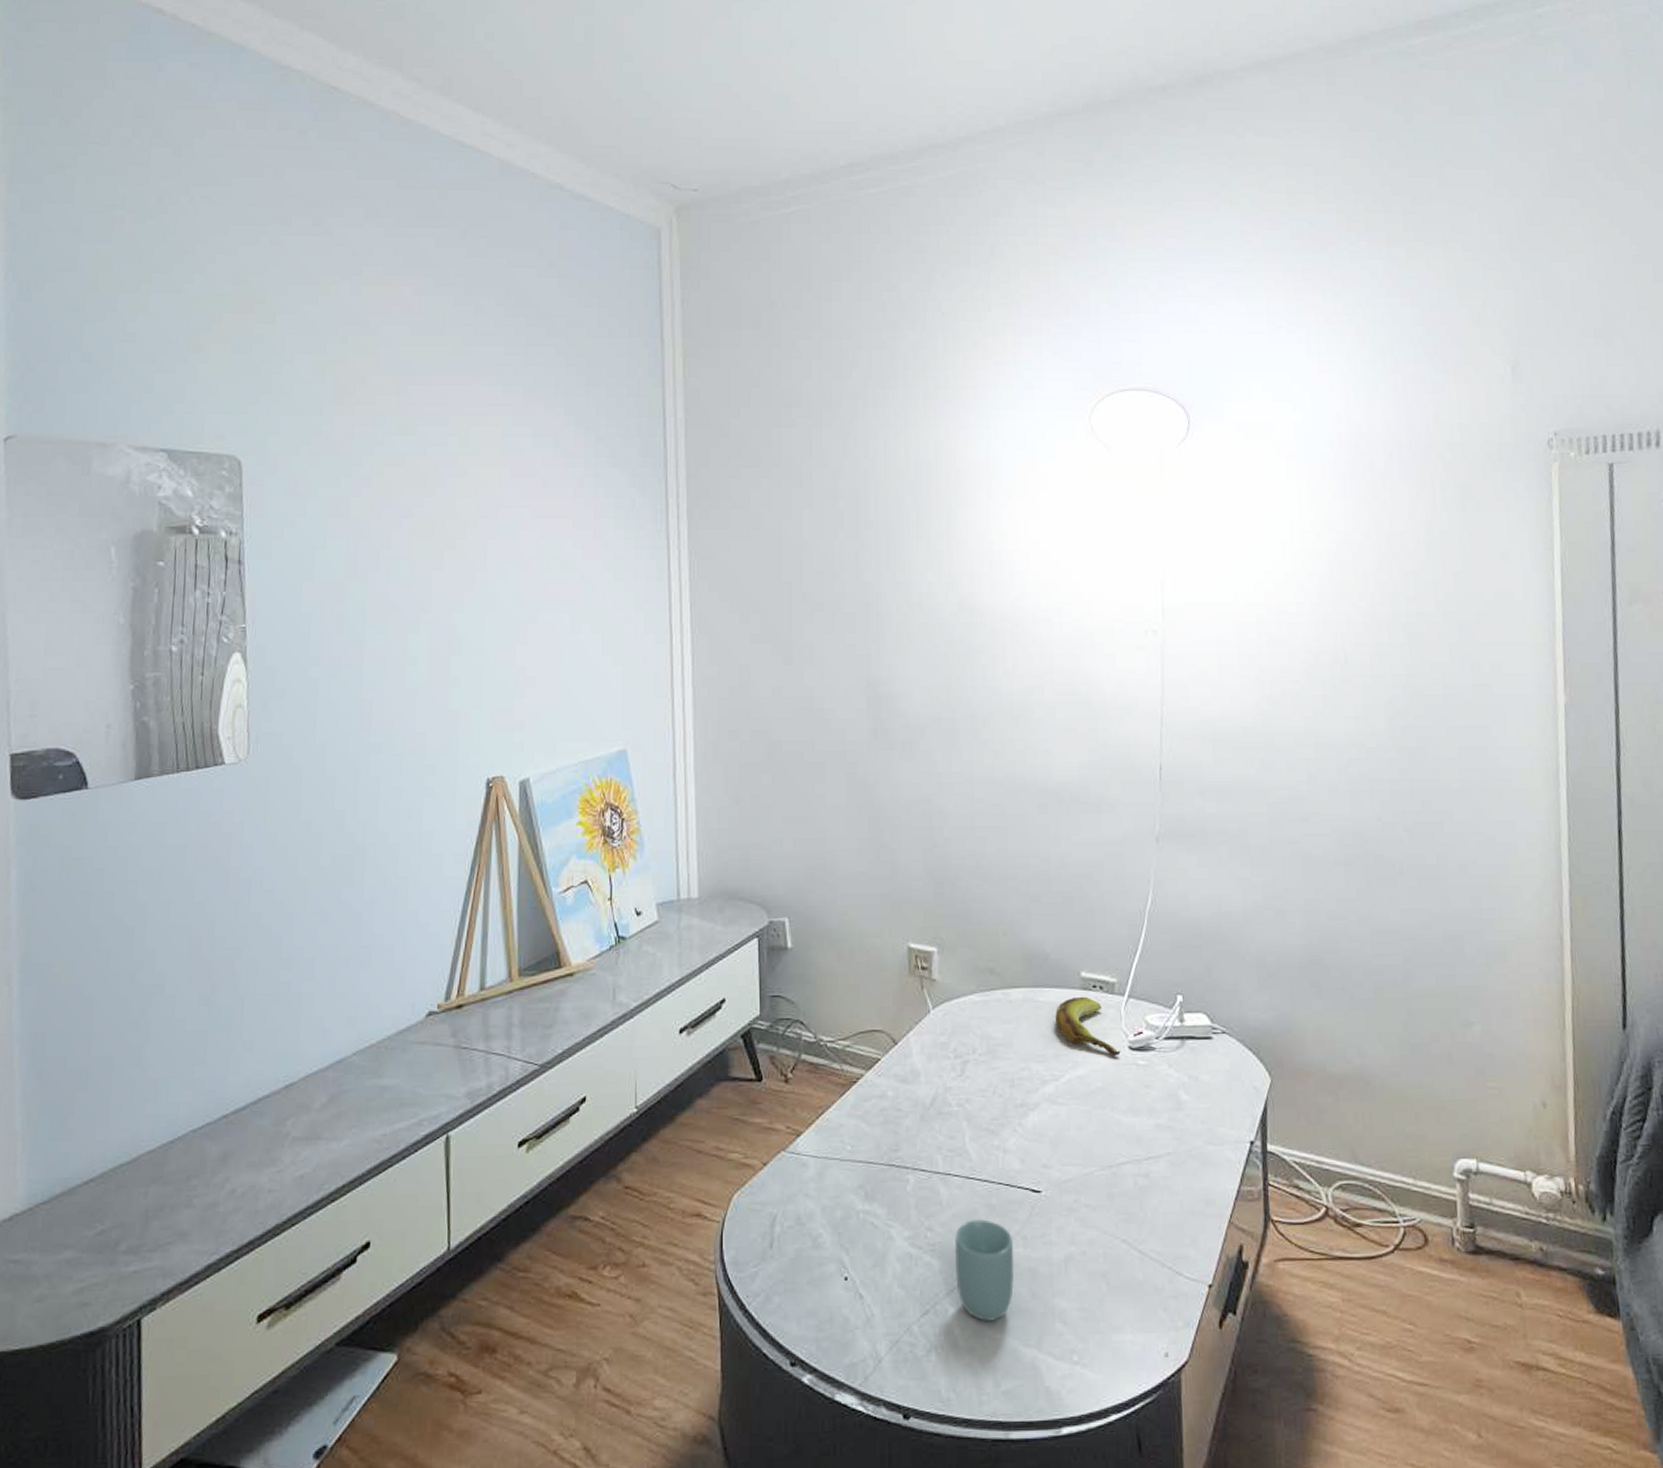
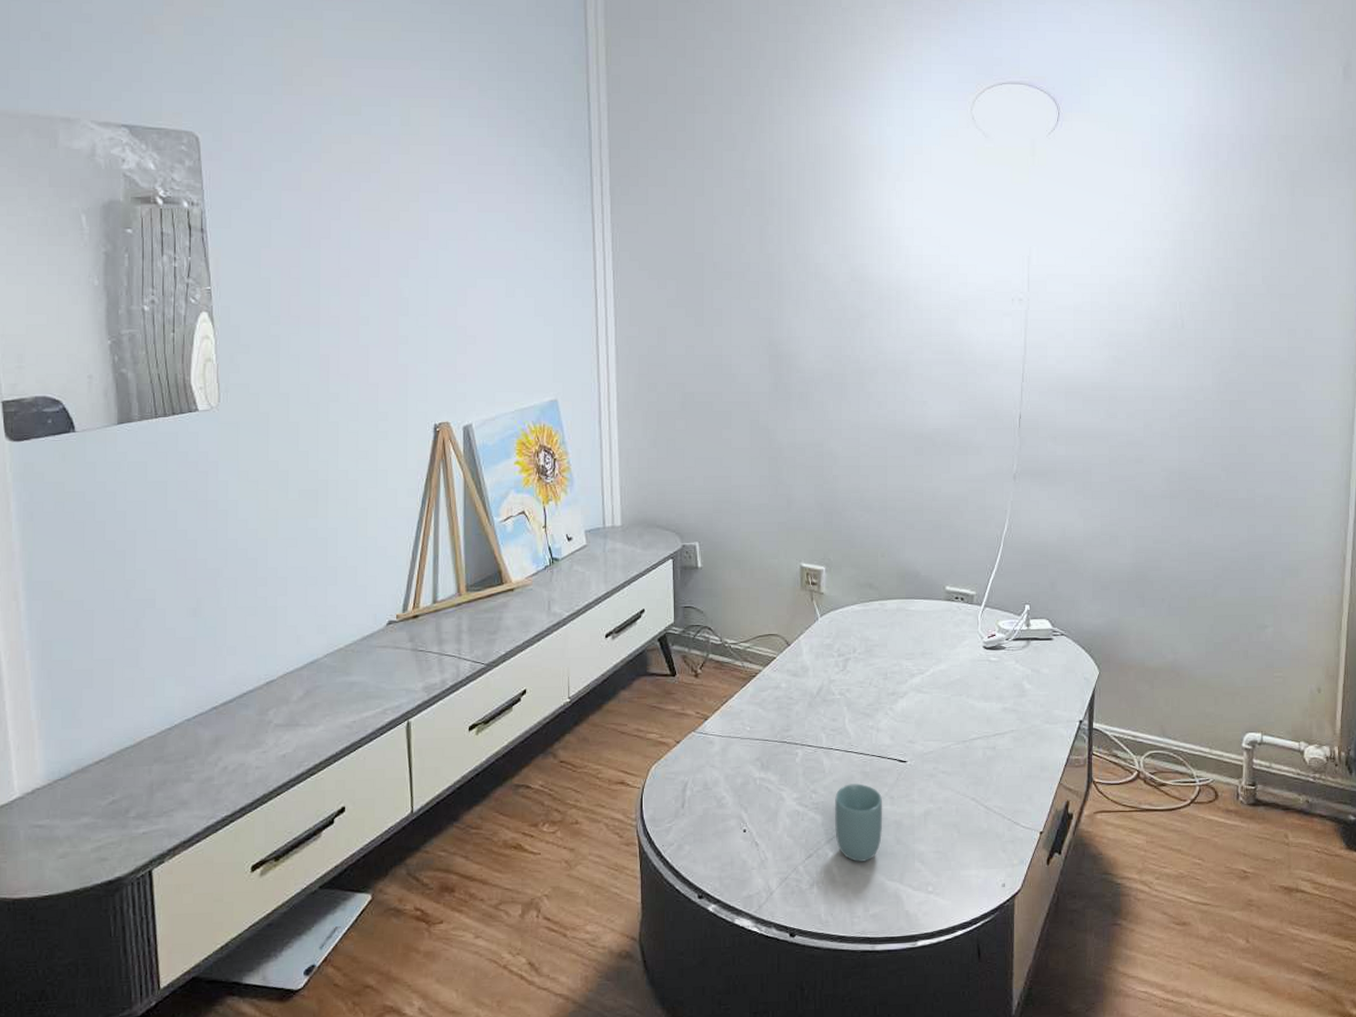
banana: present [1054,996,1121,1056] -> none [922,606,976,654]

